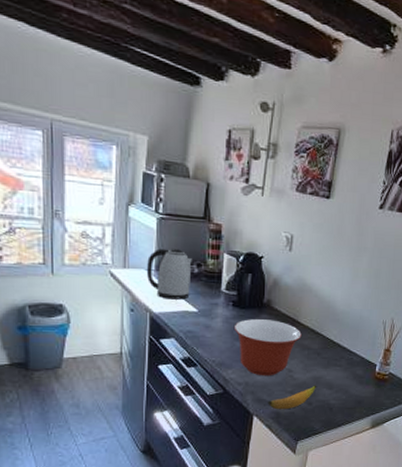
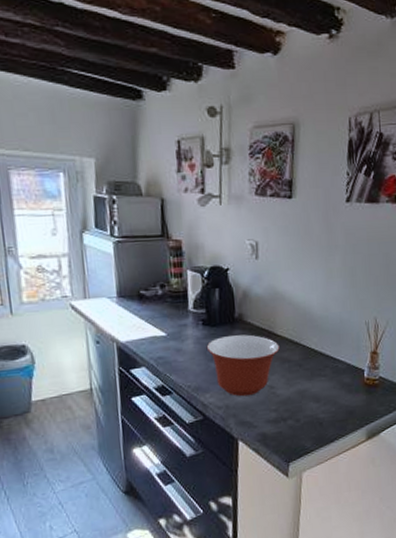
kettle: present [147,248,192,300] -> none [108,272,156,326]
banana: present [268,385,317,410] -> none [252,399,303,432]

